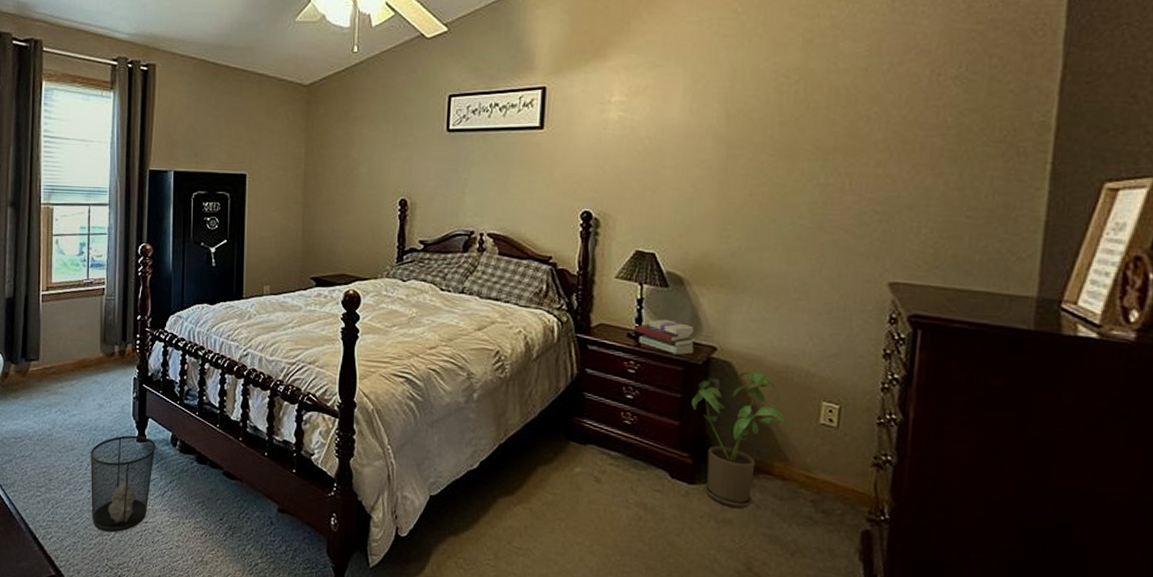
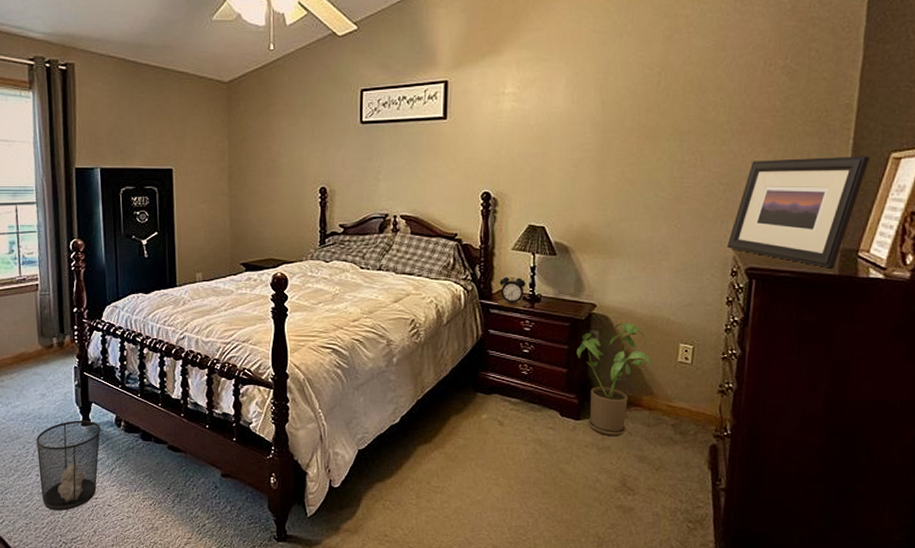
alarm clock: none [596,307,633,346] -> present [497,275,527,308]
books: present [635,319,694,356] -> none [529,283,578,314]
picture frame: none [883,184,1076,322] -> present [726,156,871,269]

